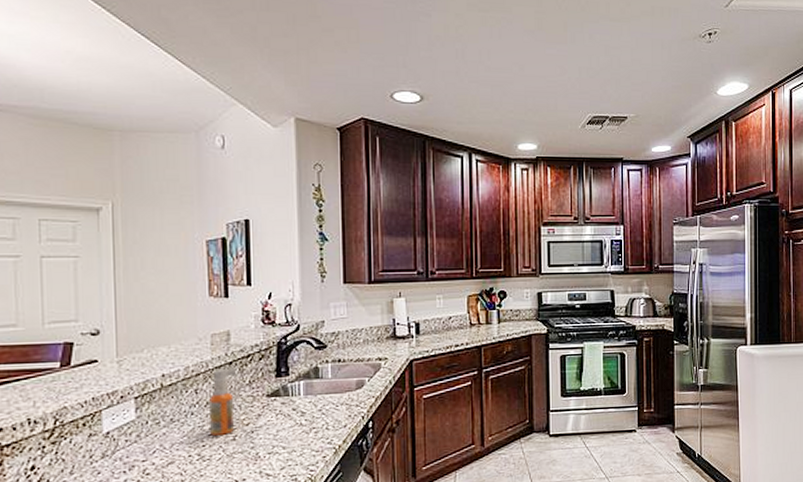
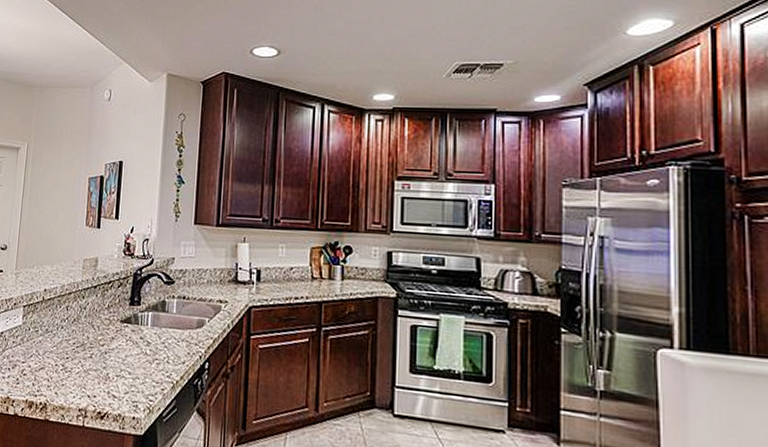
spray bottle: present [209,367,238,436] -> none [73,290,100,352]

